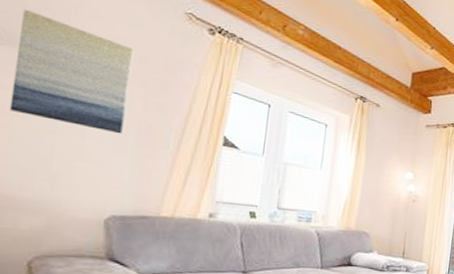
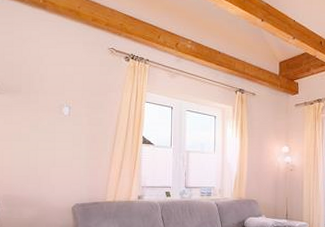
wall art: present [9,8,134,134] -> none [10,67,79,145]

